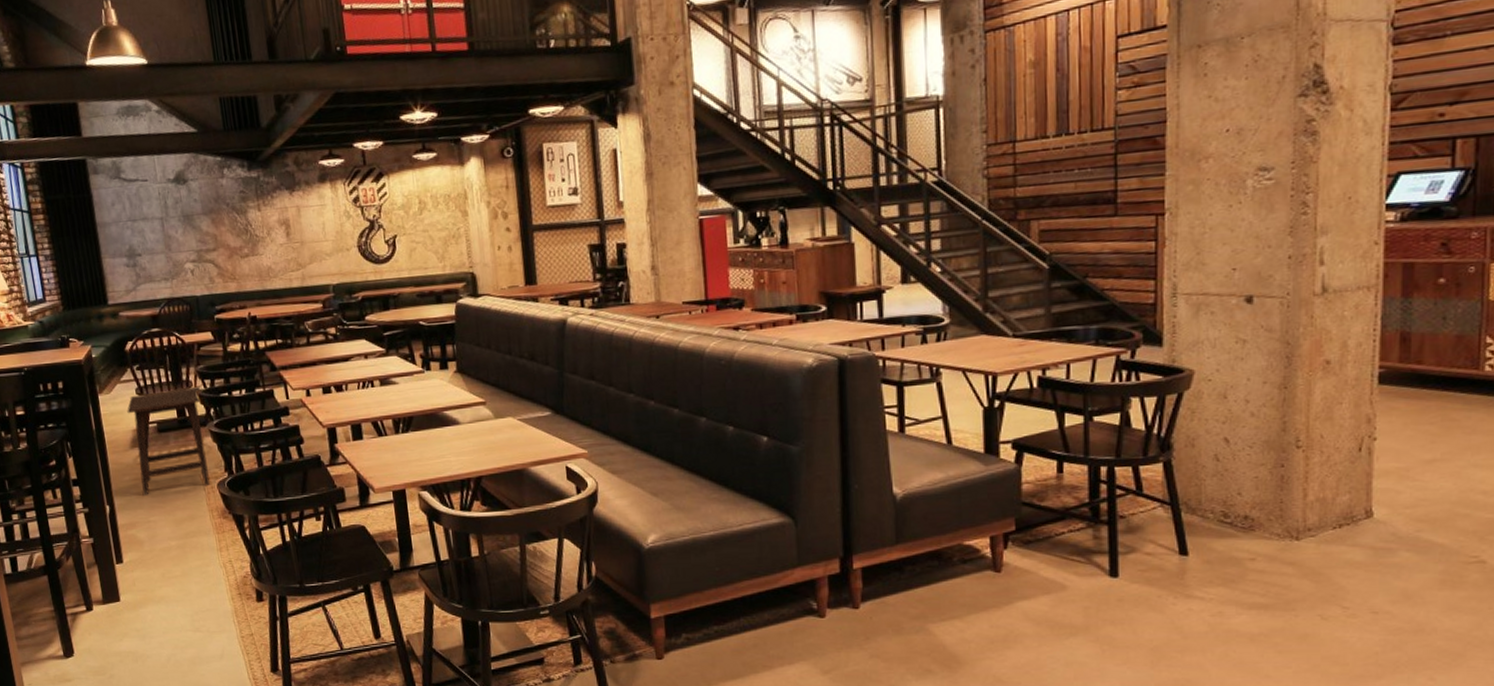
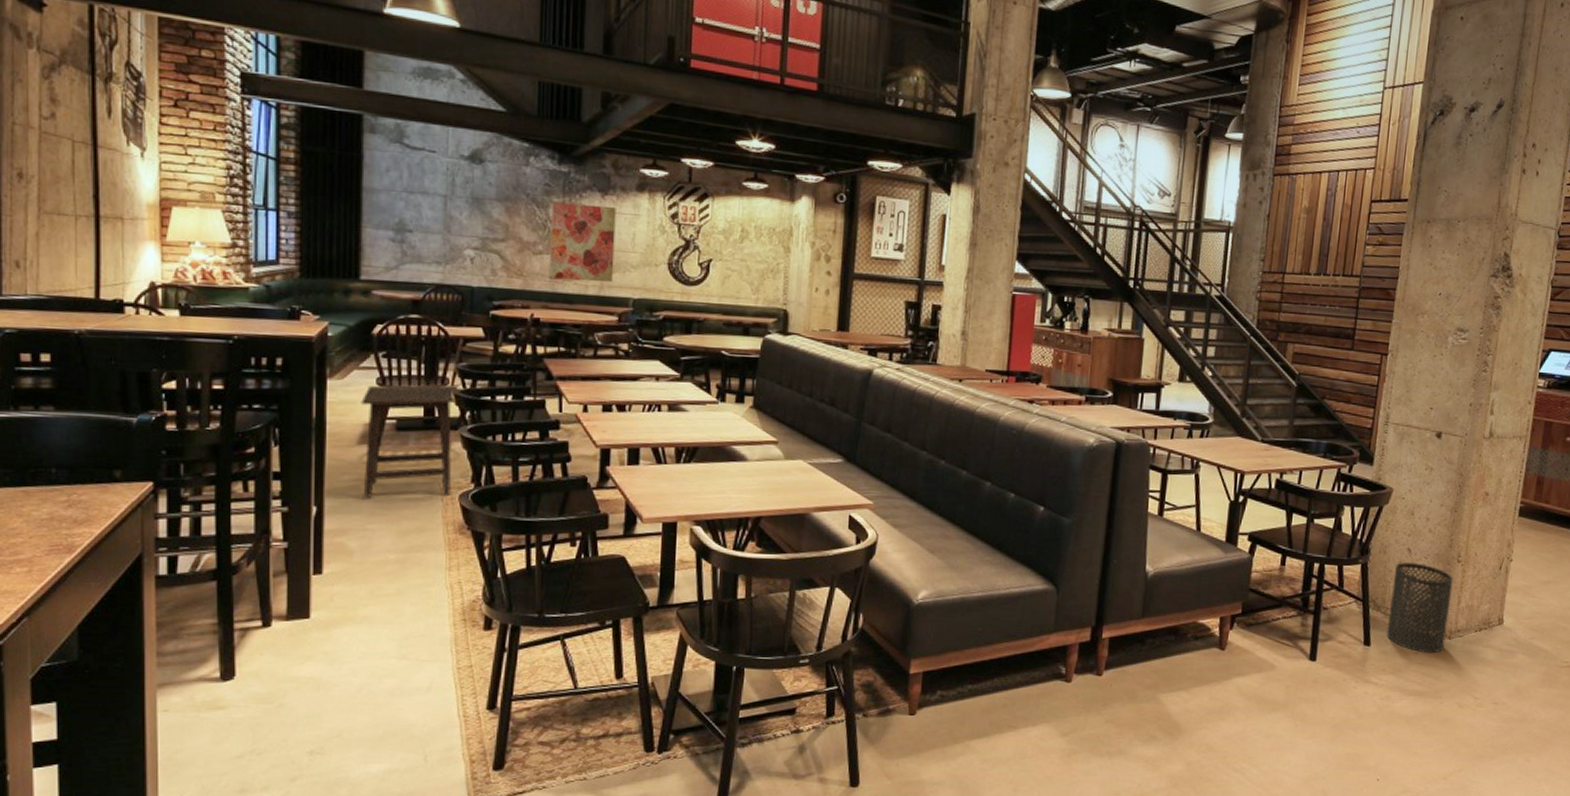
wall art: none [249,201,313,278] -> present [549,202,616,283]
trash can: none [1208,454,1293,559] -> present [1386,562,1454,654]

